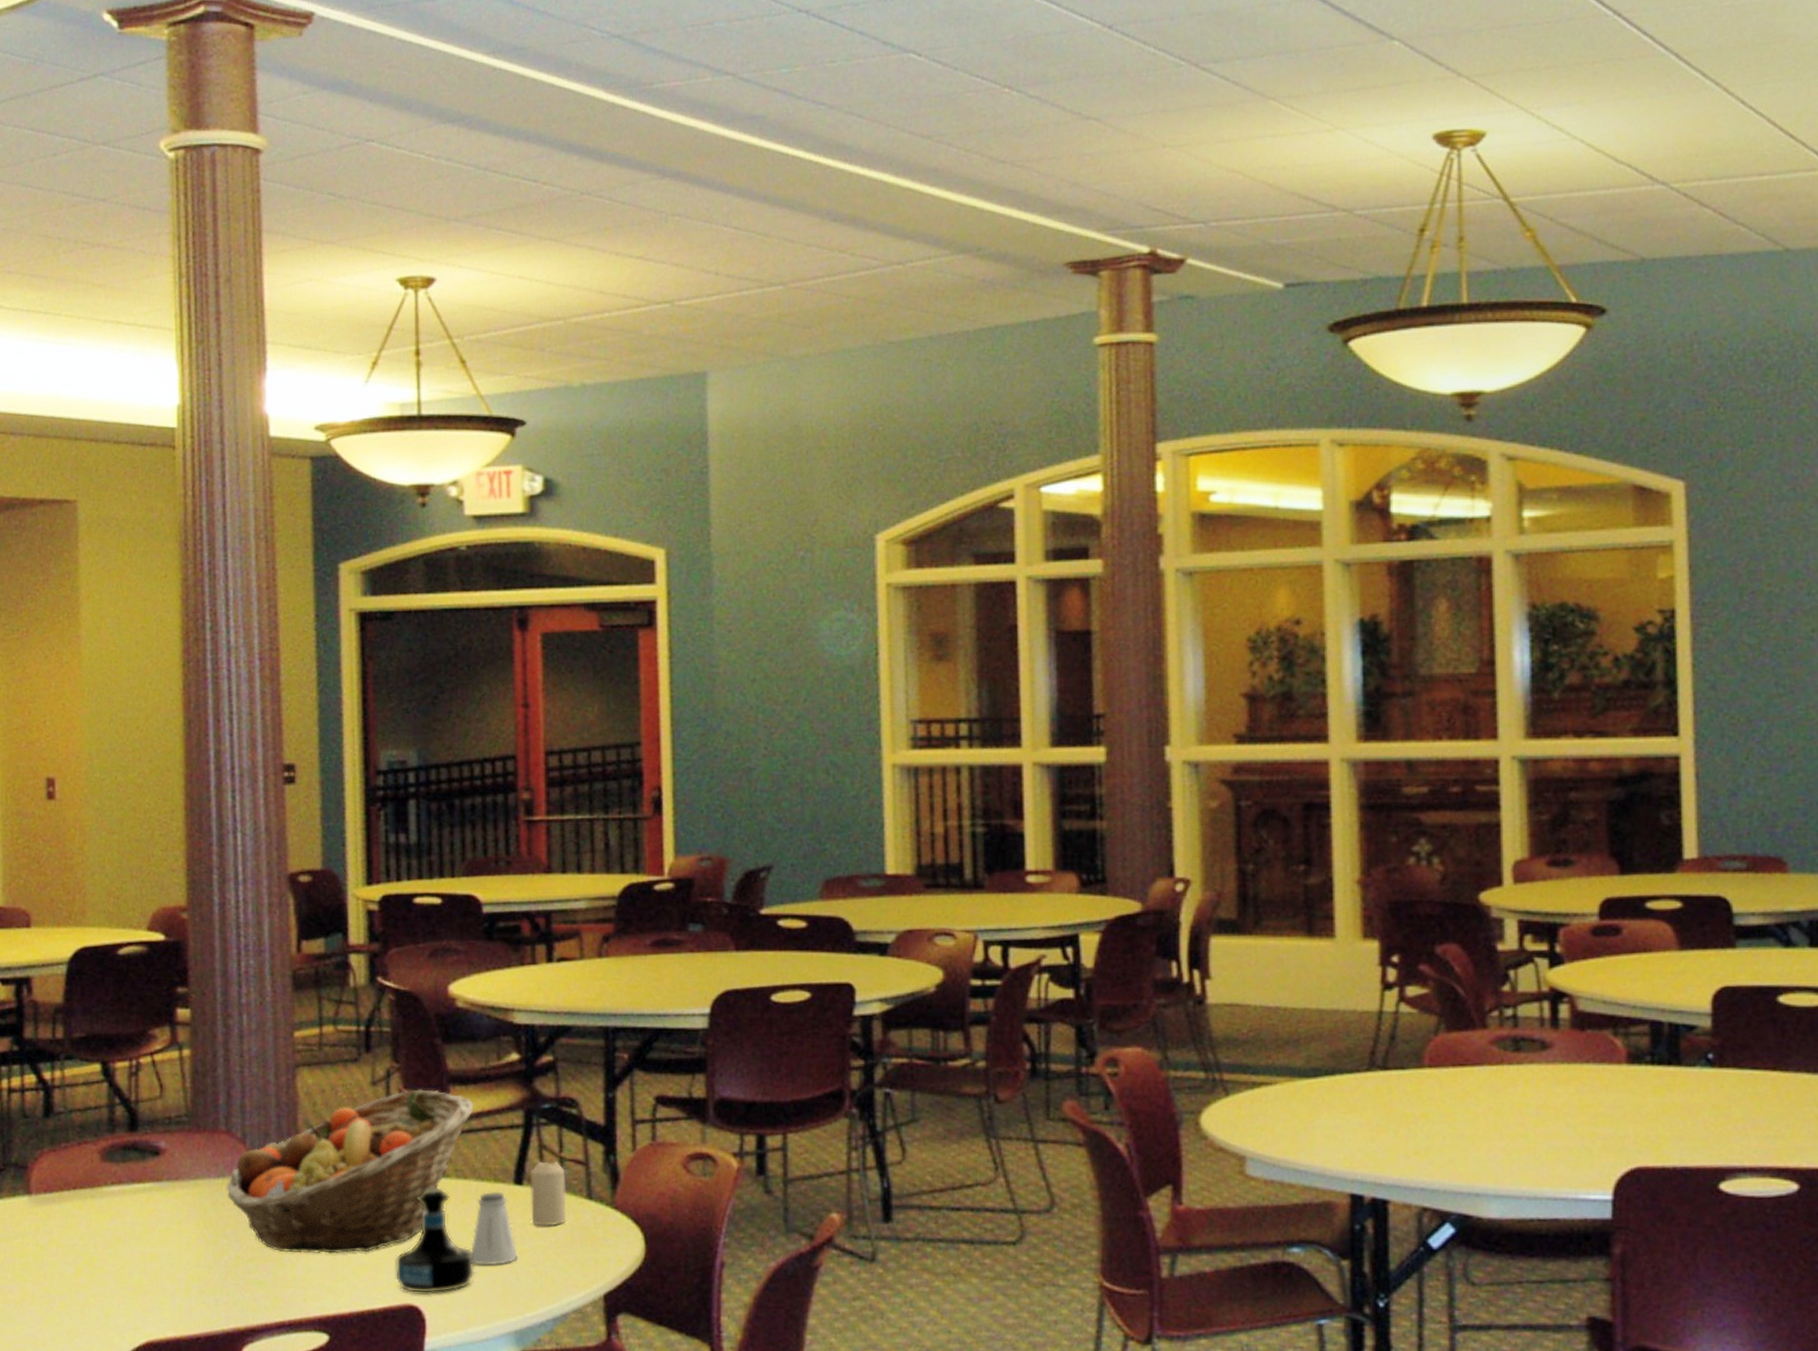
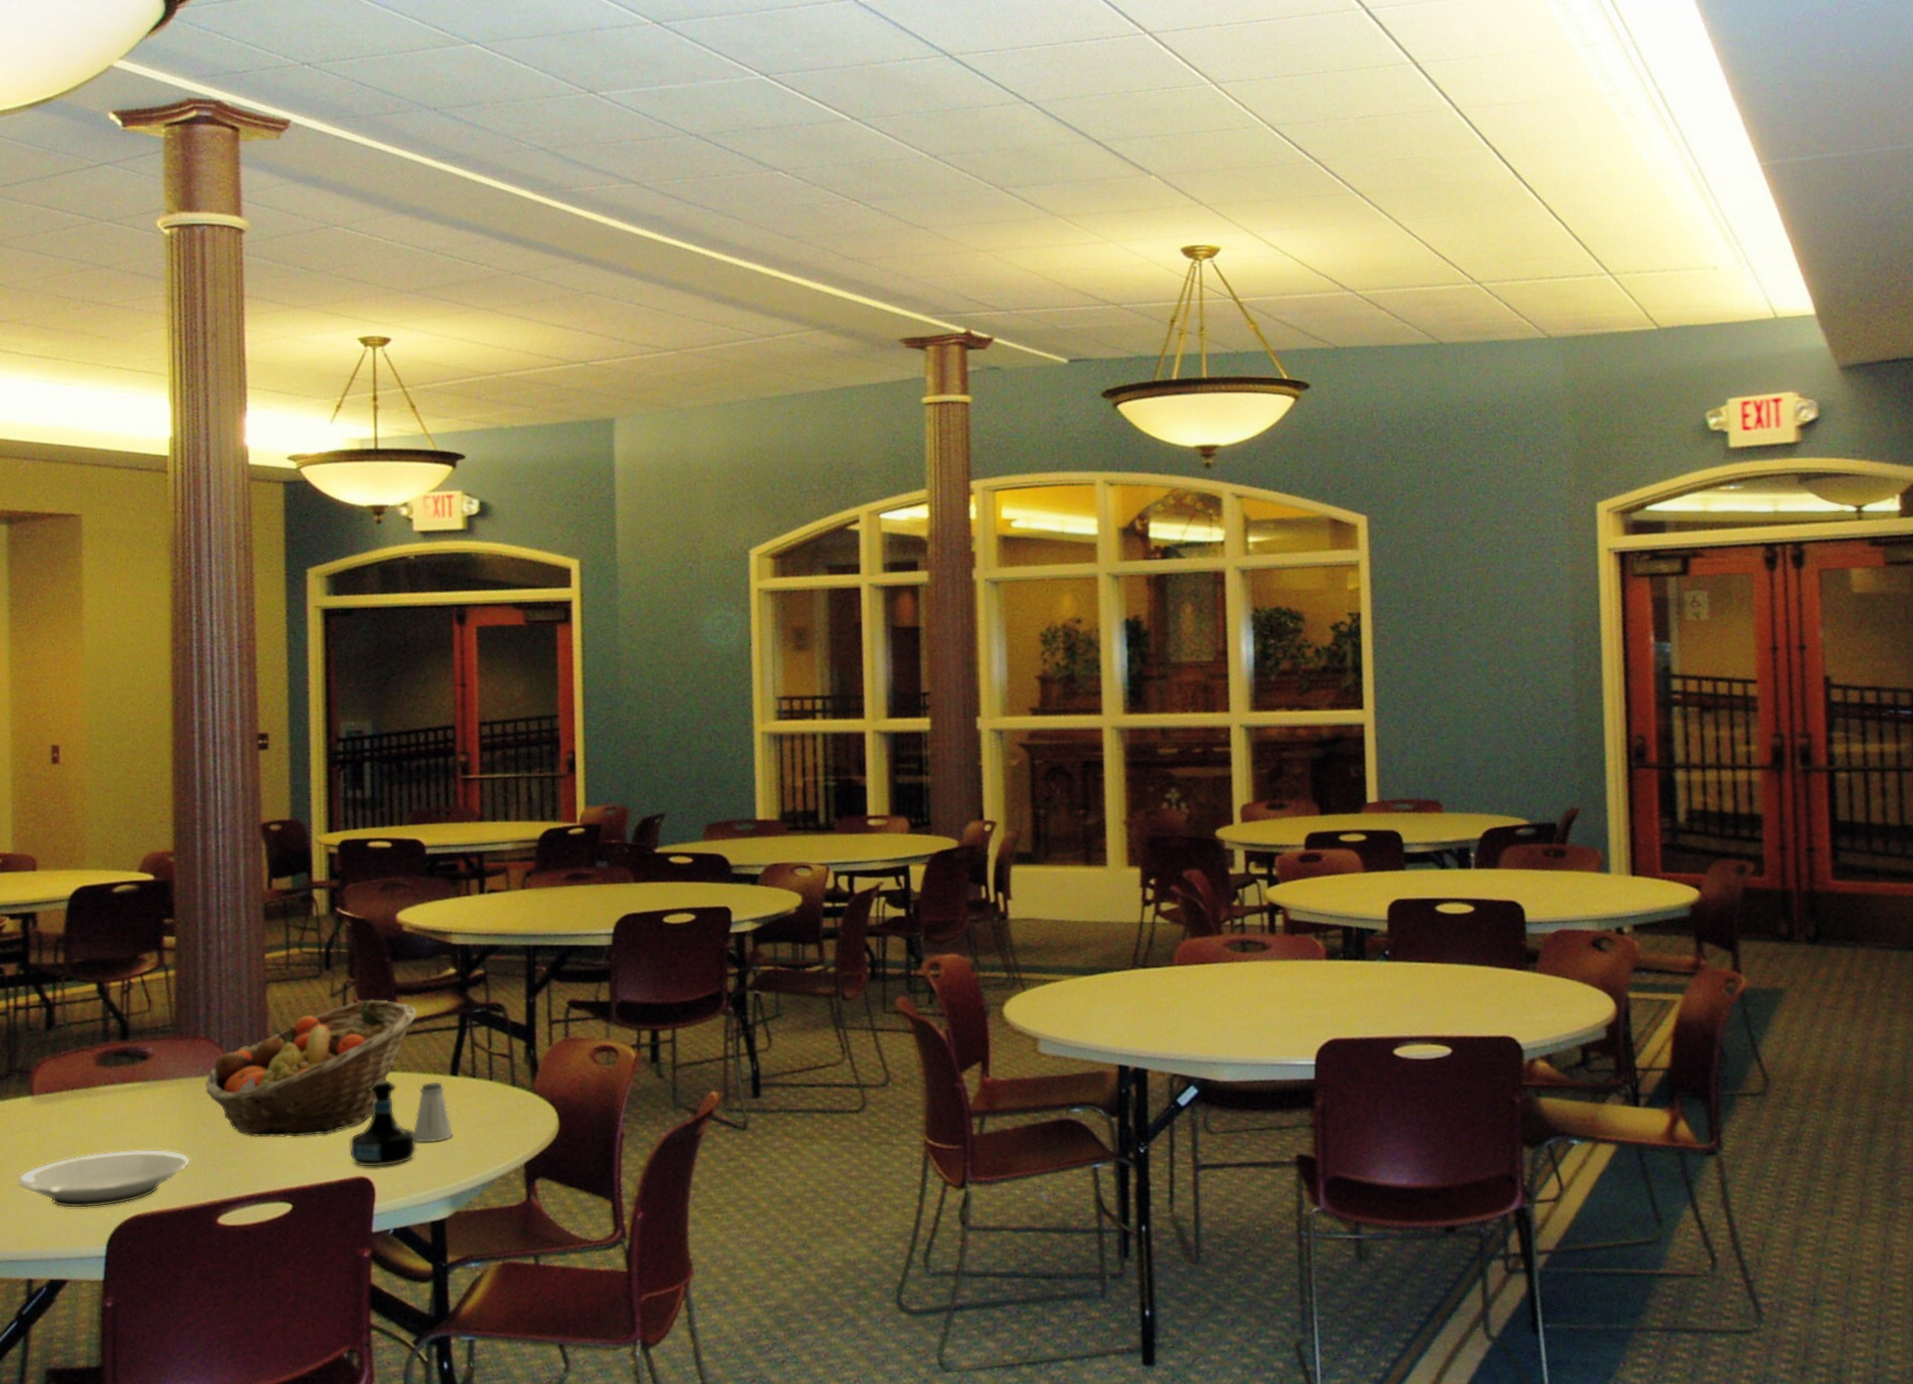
plate: none [14,1262,210,1332] -> present [18,1149,190,1209]
candle: present [530,1160,567,1226] -> none [463,1055,494,1109]

